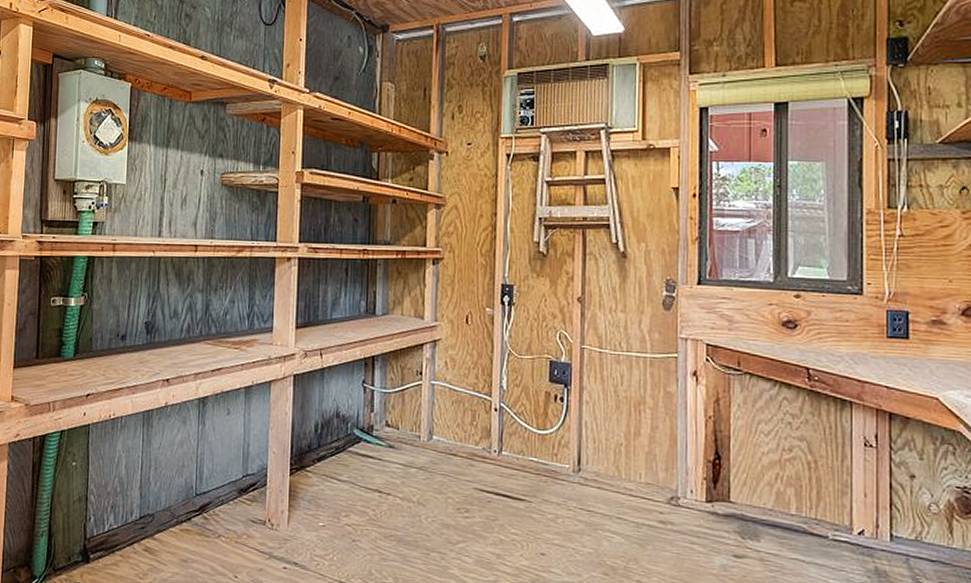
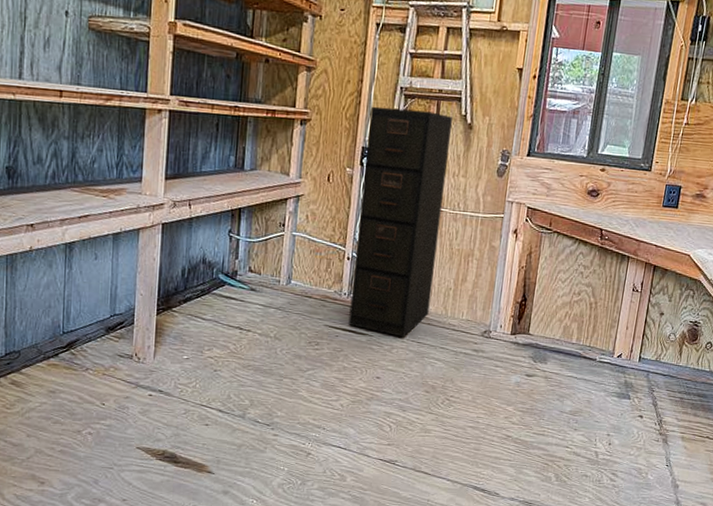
filing cabinet: none [501,240,602,504] -> present [348,106,452,337]

